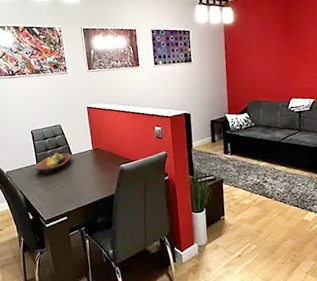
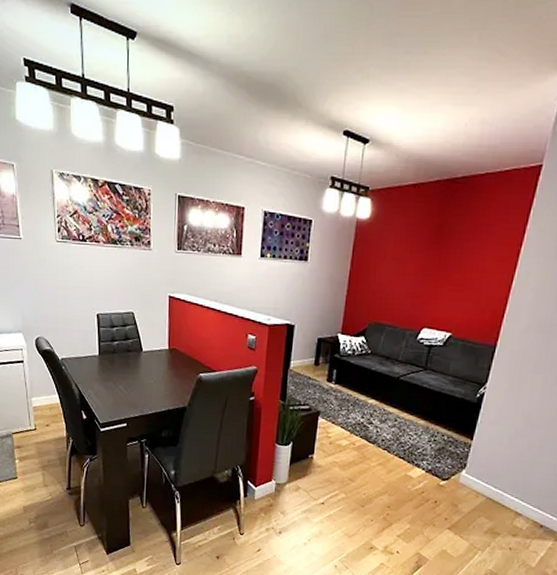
fruit bowl: present [35,153,72,174] -> none [96,346,143,370]

